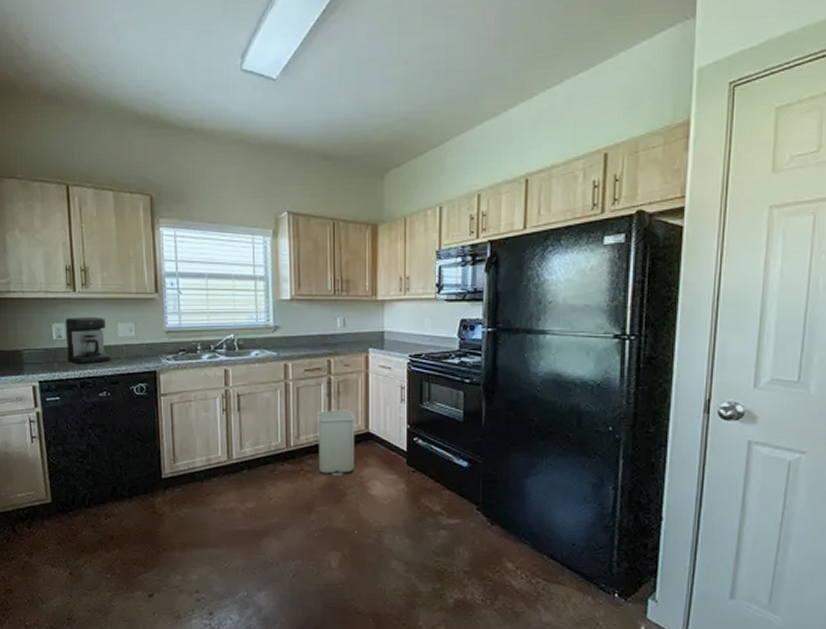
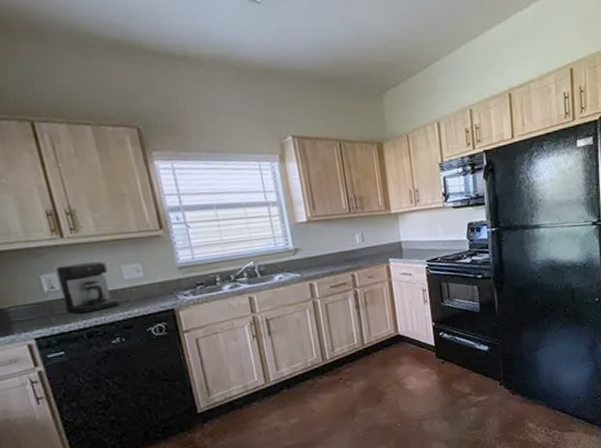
pedal bin: present [319,410,355,476] -> none [349,318,390,380]

